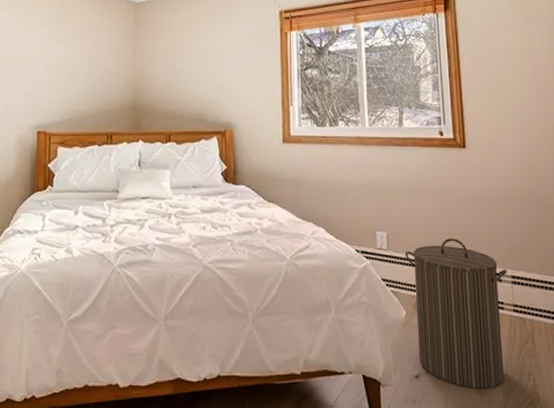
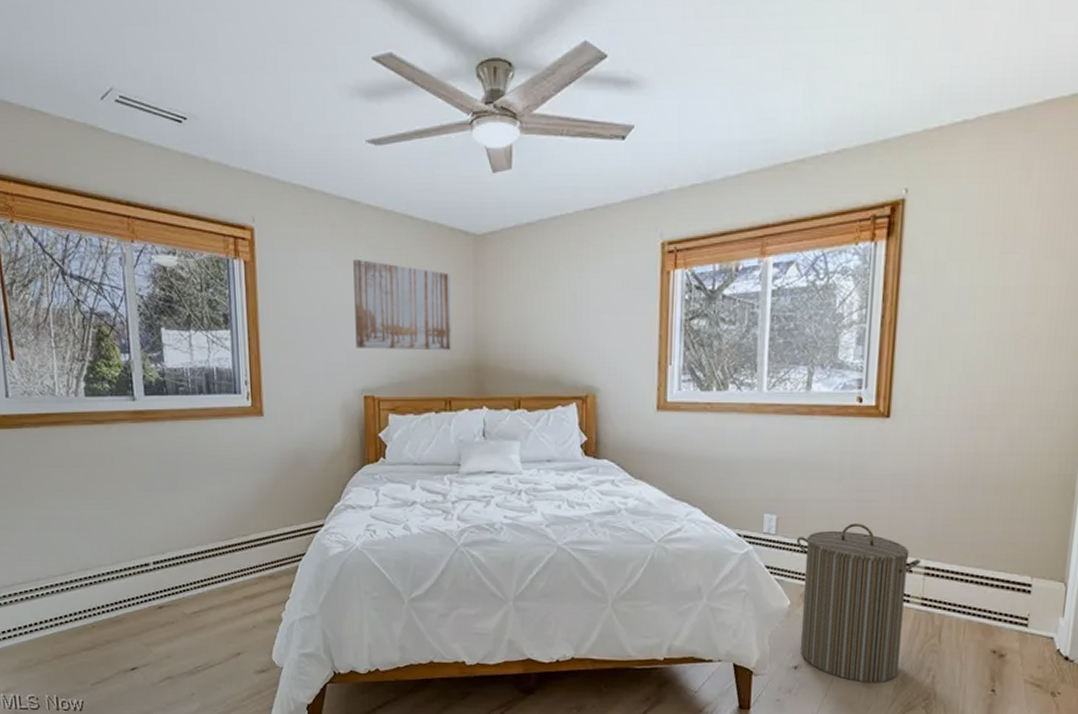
wall art: none [33,19,114,93] -> present [353,258,451,351]

